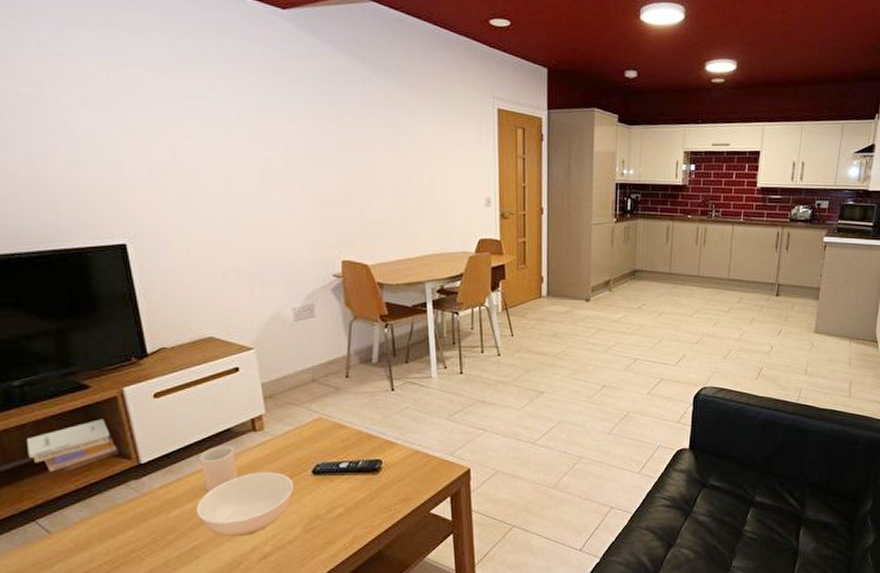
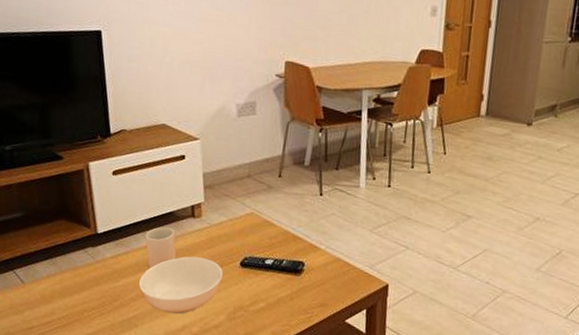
books: present [27,419,119,473] -> none [12,188,82,233]

